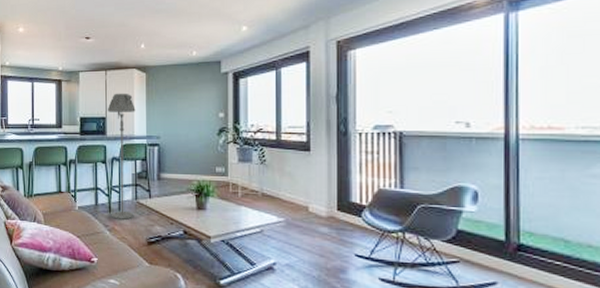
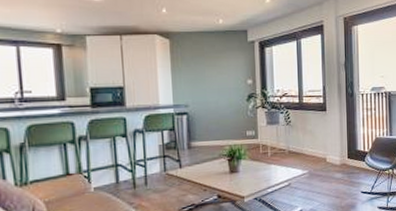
floor lamp: present [107,93,136,220] -> none [125,60,164,195]

